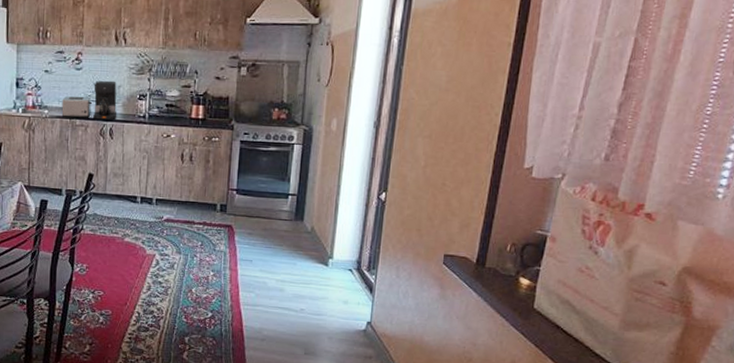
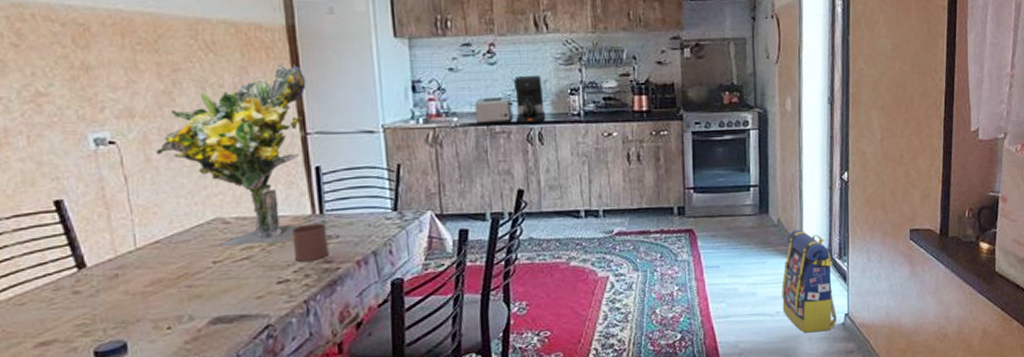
backpack: none [307,239,361,334] -> present [781,229,837,333]

